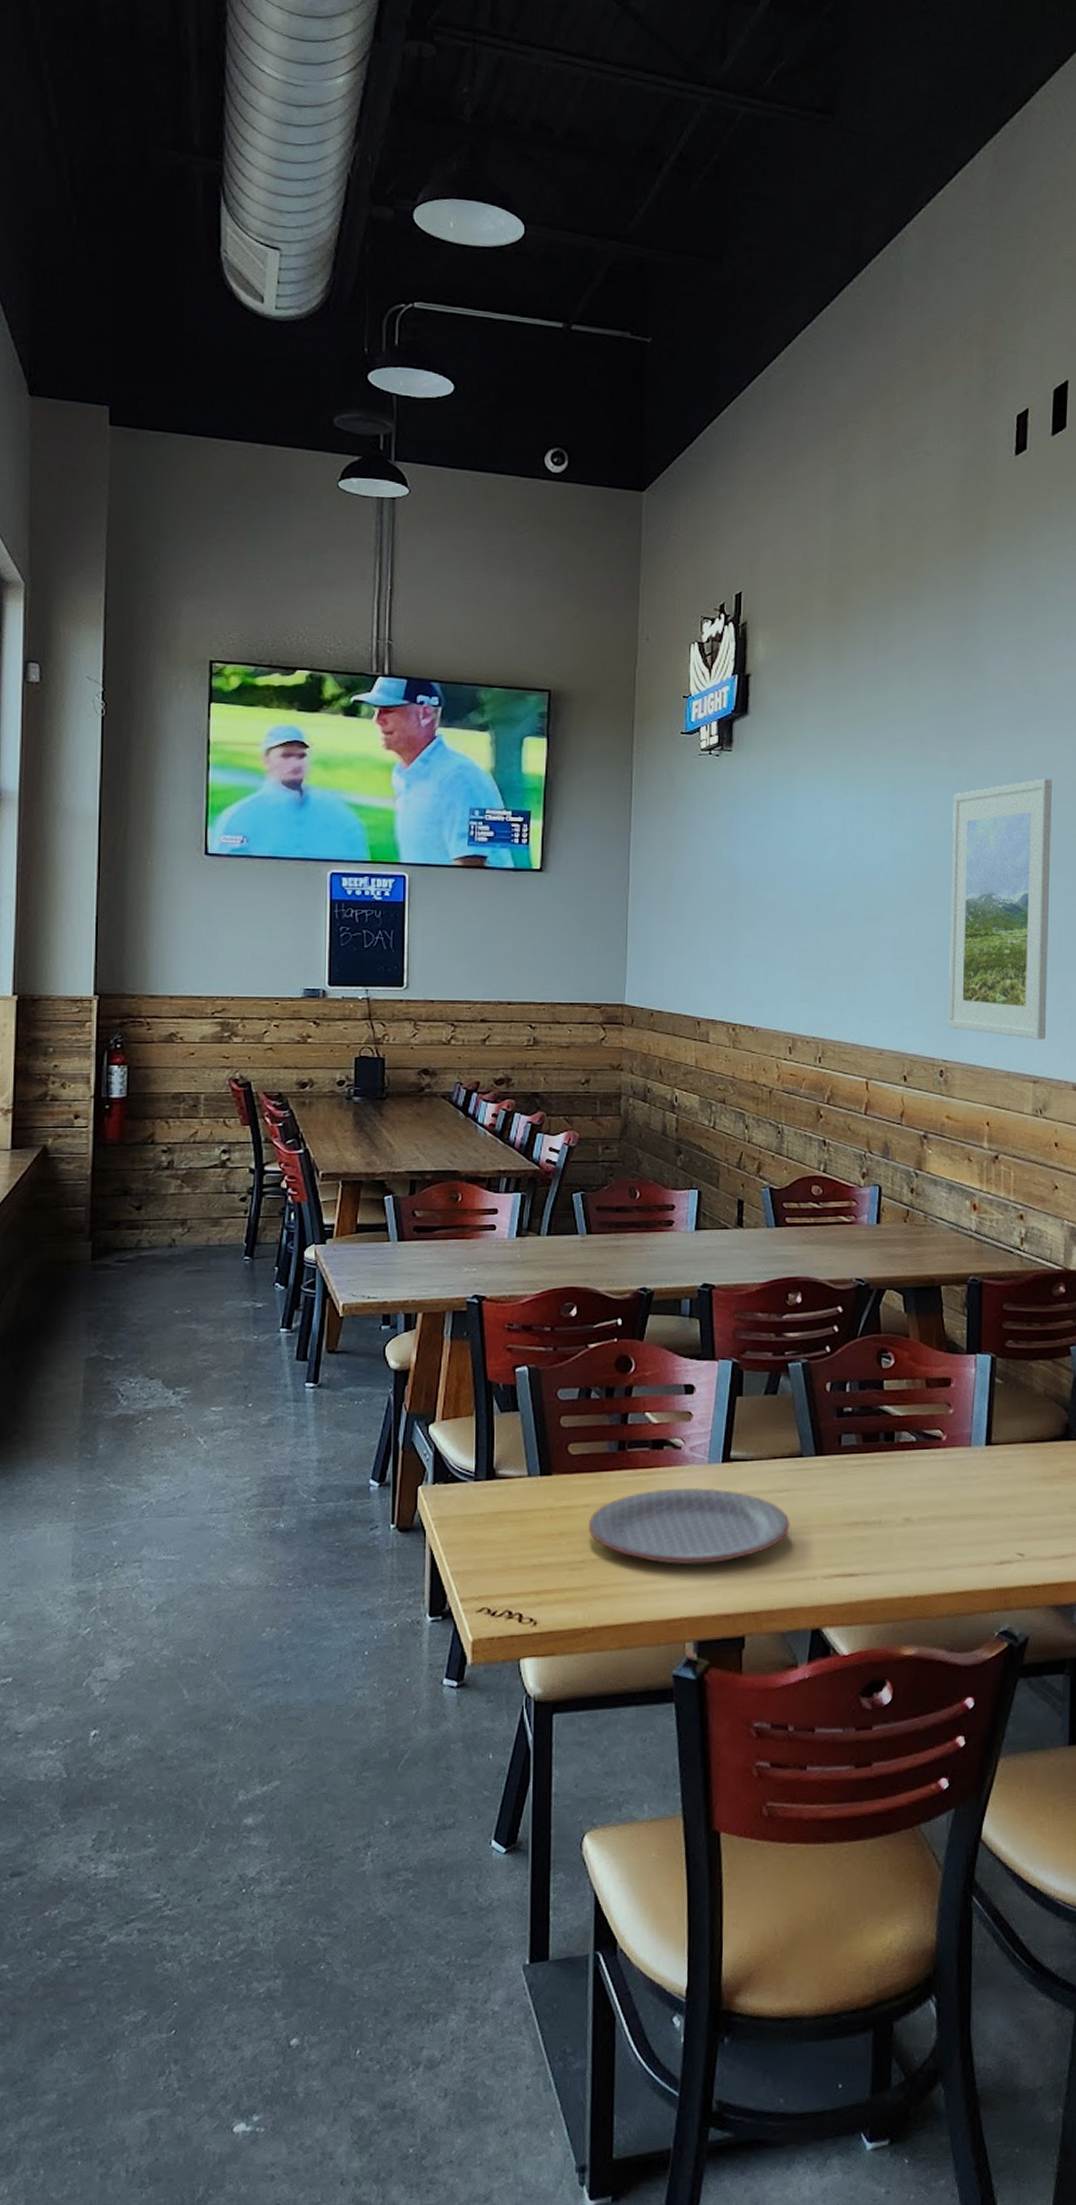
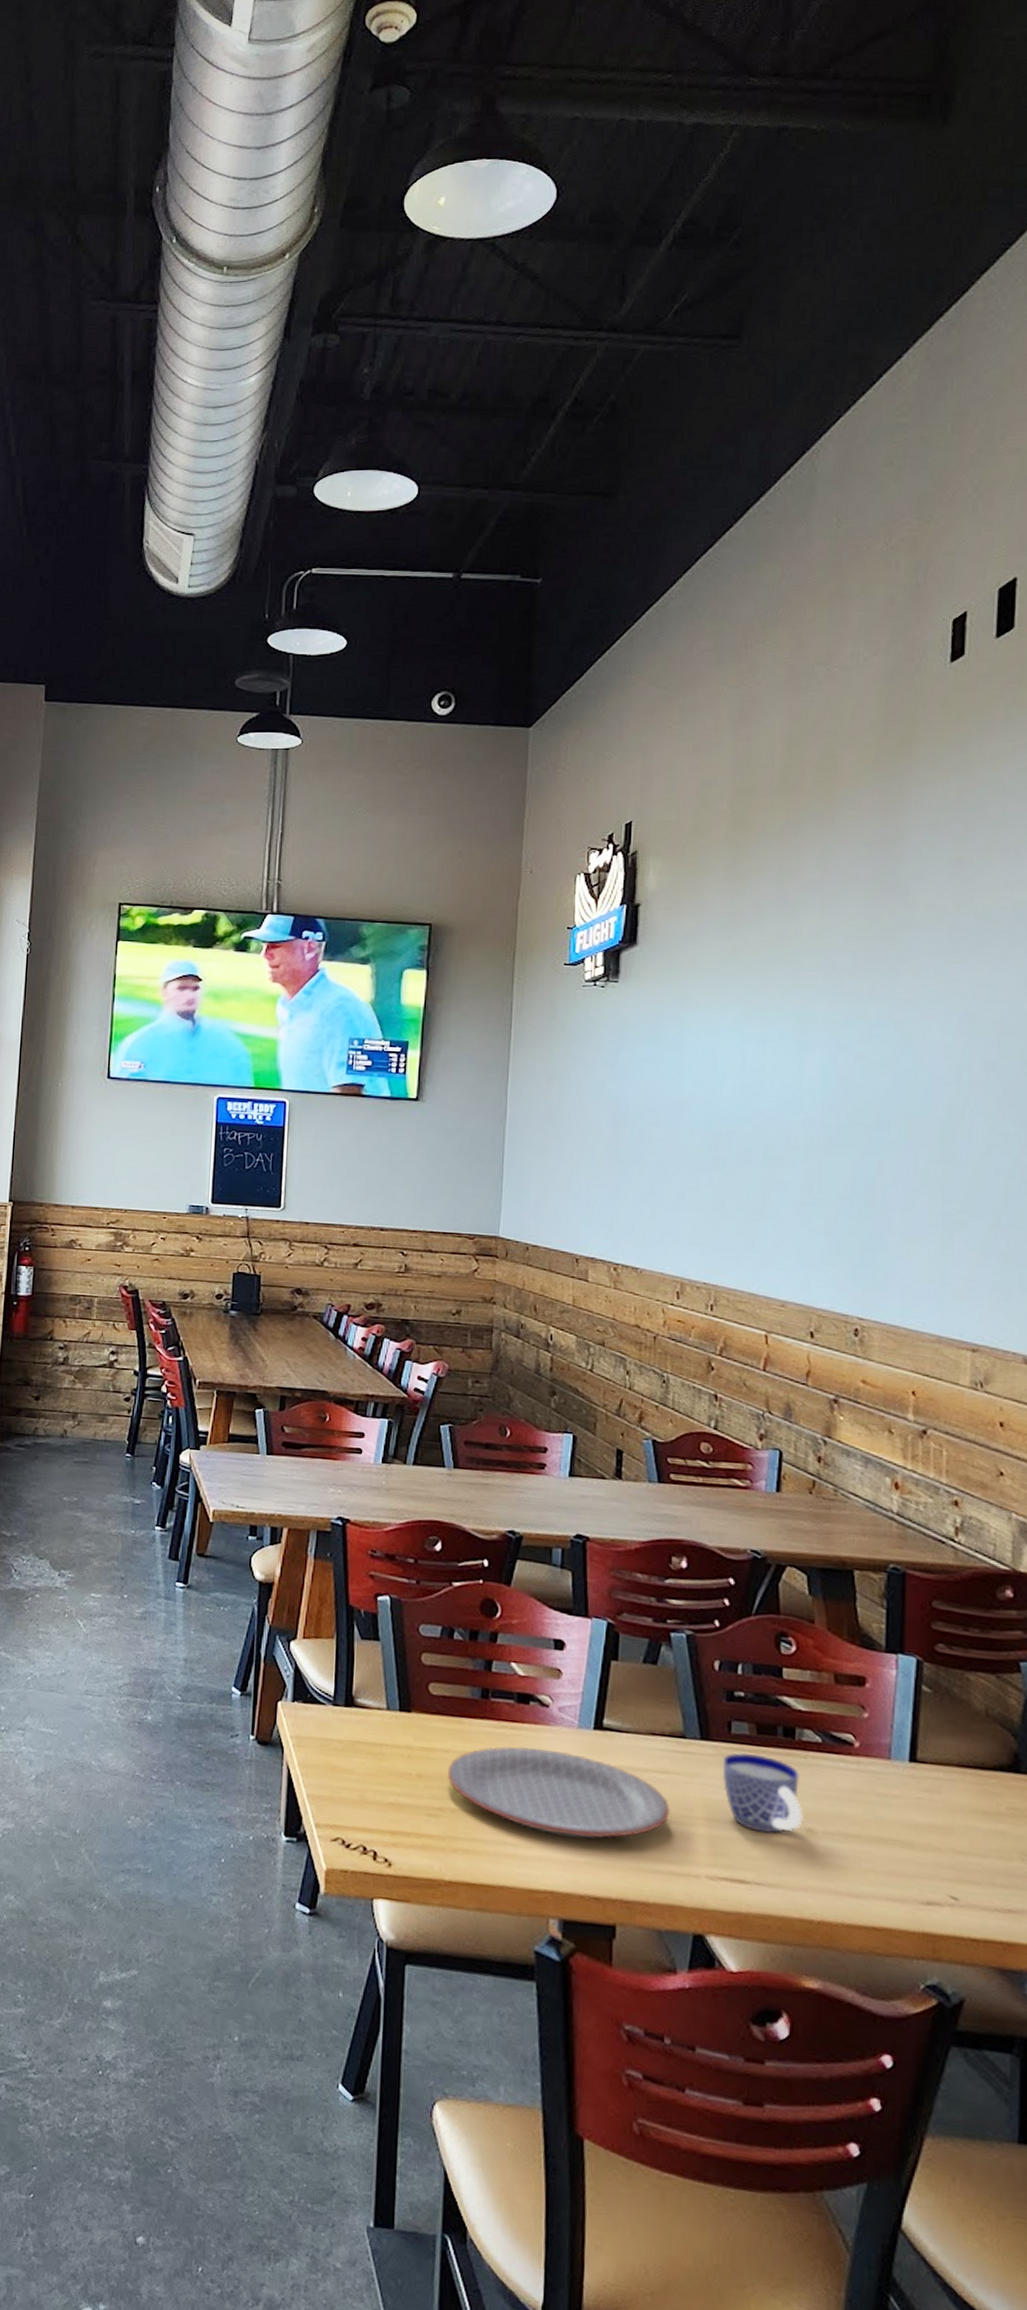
cup: none [834,1461,902,1529] -> present [722,1753,803,1834]
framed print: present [948,778,1052,1040] -> none [865,1010,996,1303]

